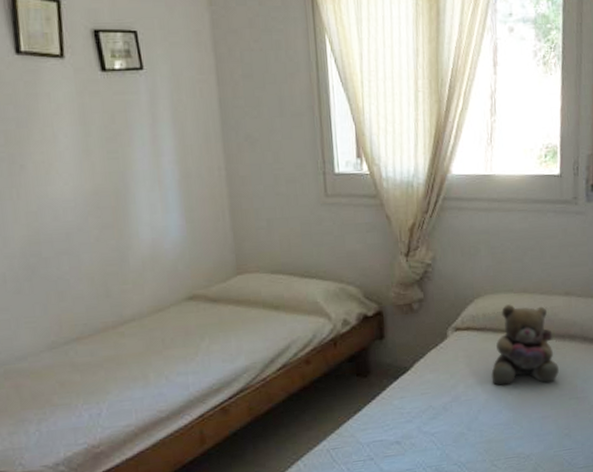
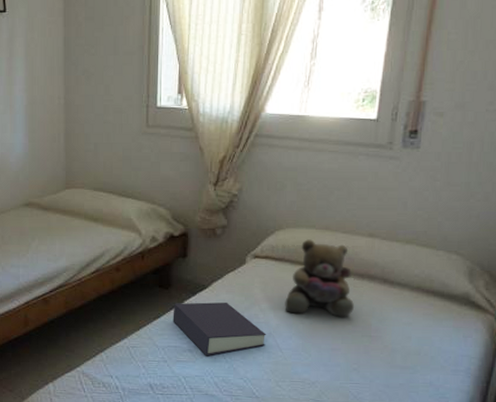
book: none [375,383,477,446] -> present [172,302,267,357]

